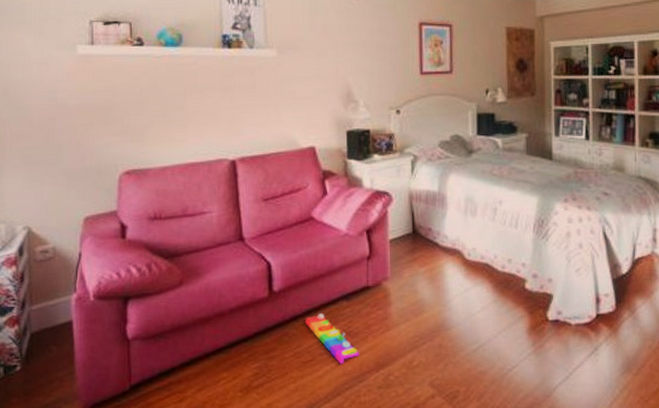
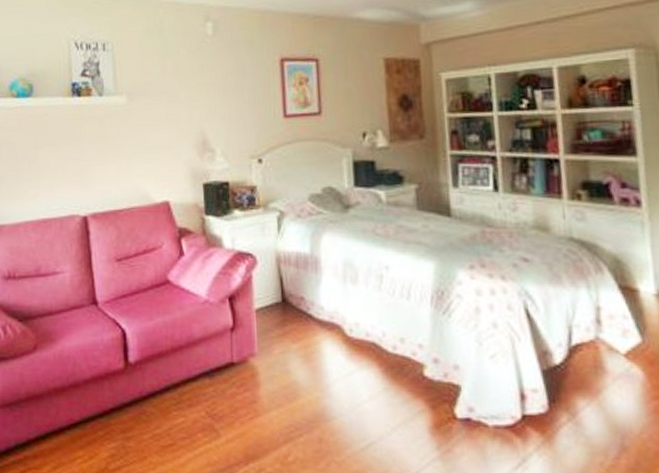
knob puzzle: present [304,312,360,364] -> none [163,390,226,452]

